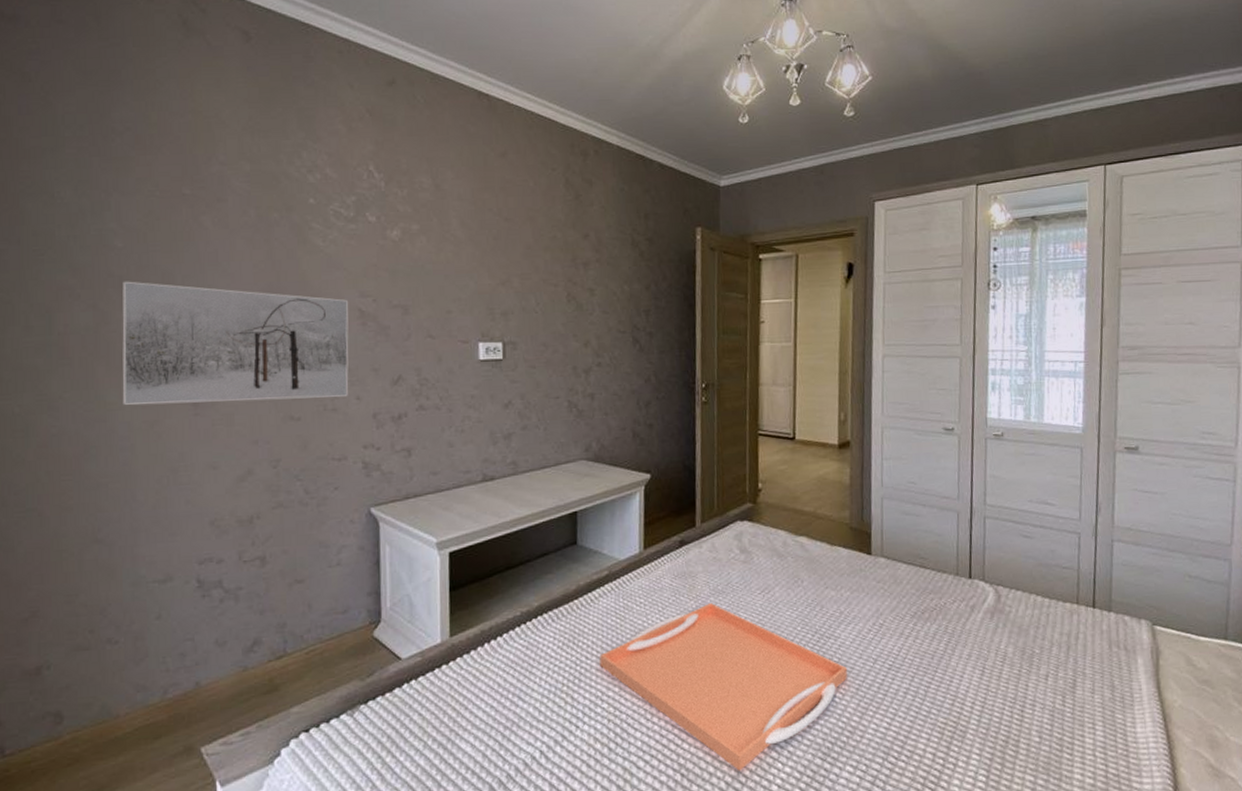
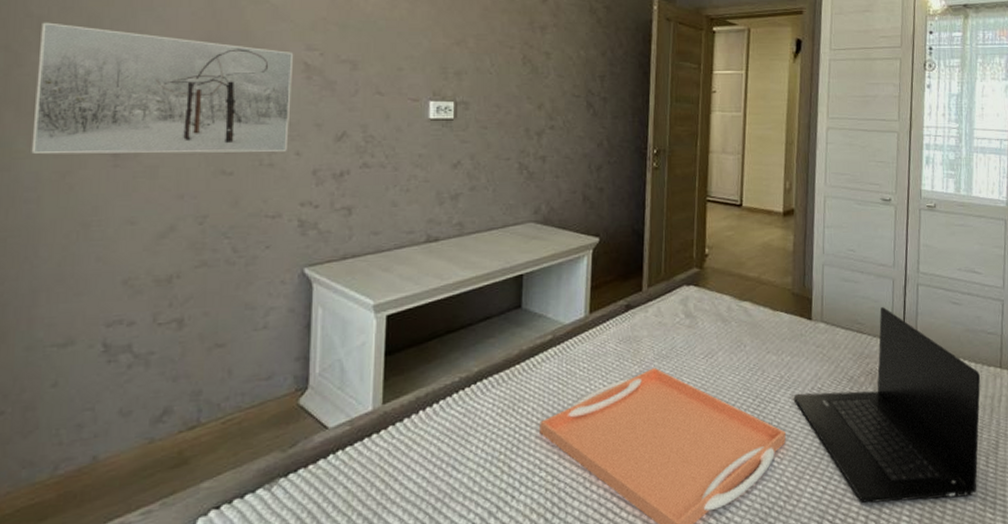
laptop: none [855,541,1056,741] -> present [794,307,981,504]

